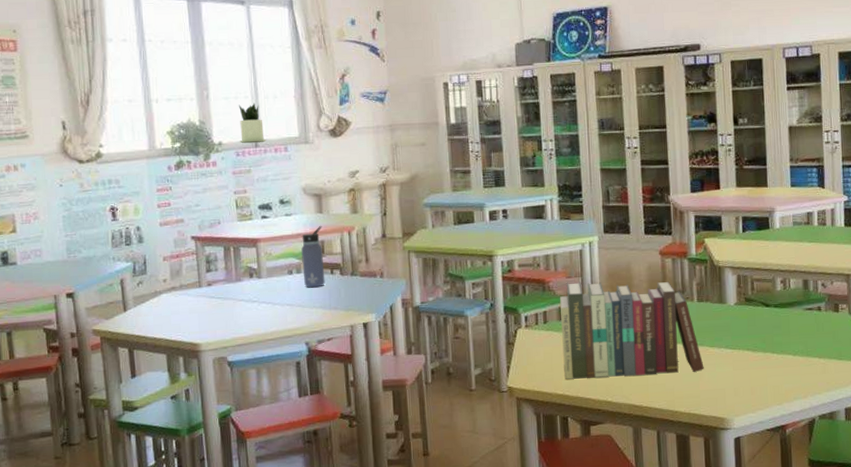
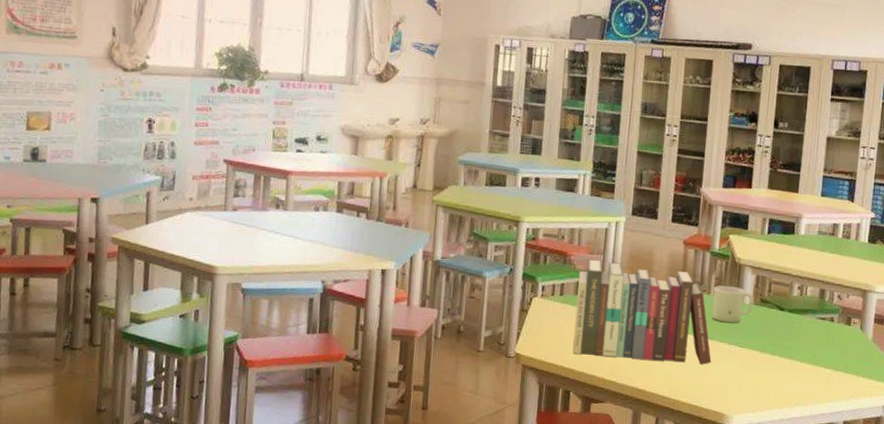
planter: present [239,103,267,144] -> none [286,36,313,78]
water bottle: present [301,226,325,288] -> none [329,168,355,228]
mug: none [695,290,739,327] -> present [711,285,754,323]

